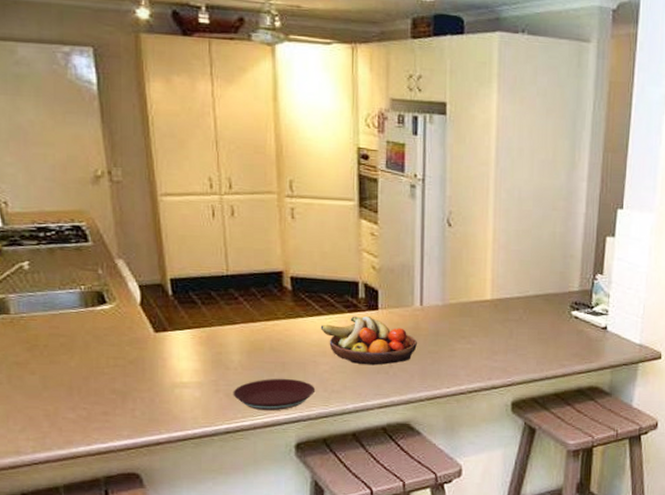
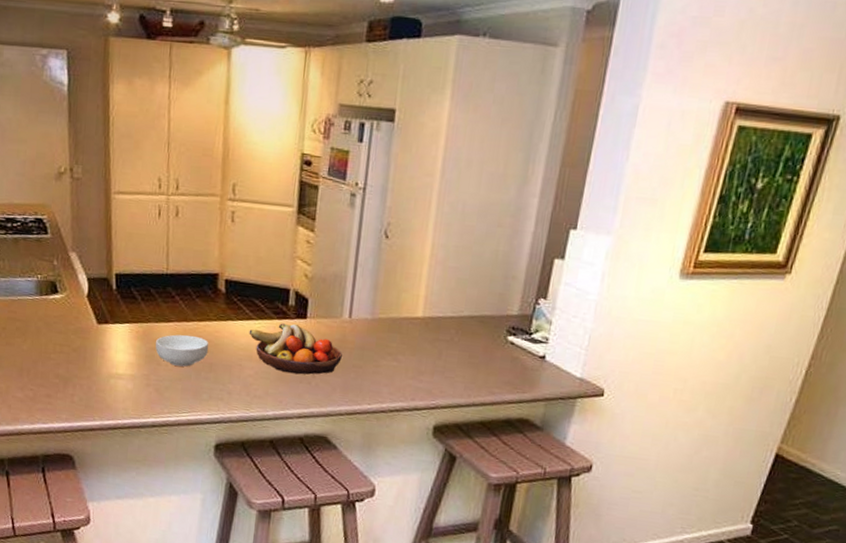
cereal bowl: none [222,336,280,368] -> present [155,334,209,367]
plate: present [233,379,315,411] -> none [162,378,238,410]

